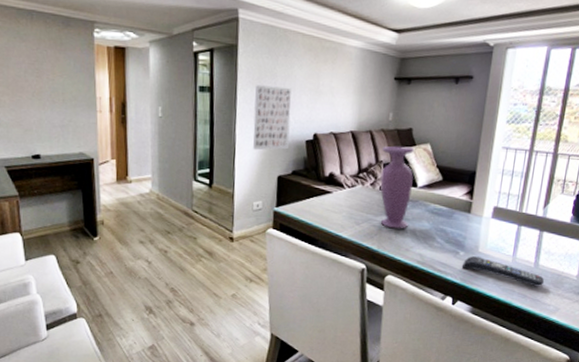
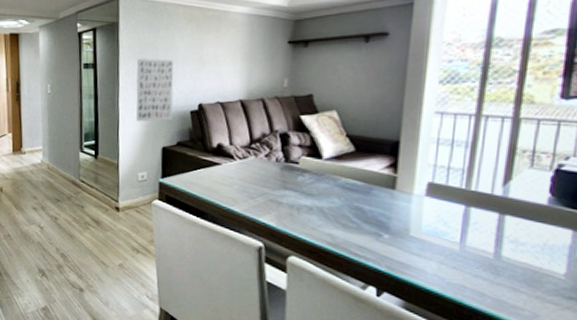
vase: present [380,145,415,229] -> none [276,114,317,206]
remote control: present [461,256,545,287] -> none [387,240,512,285]

